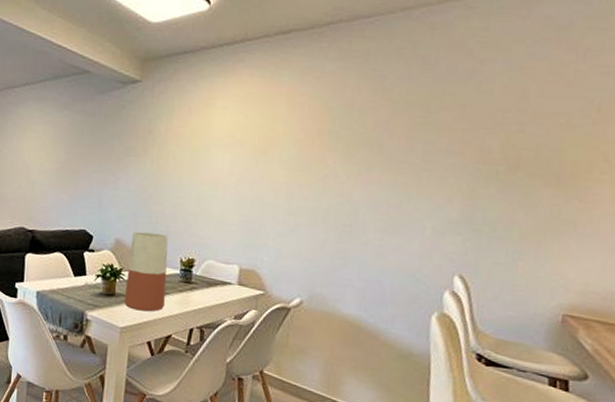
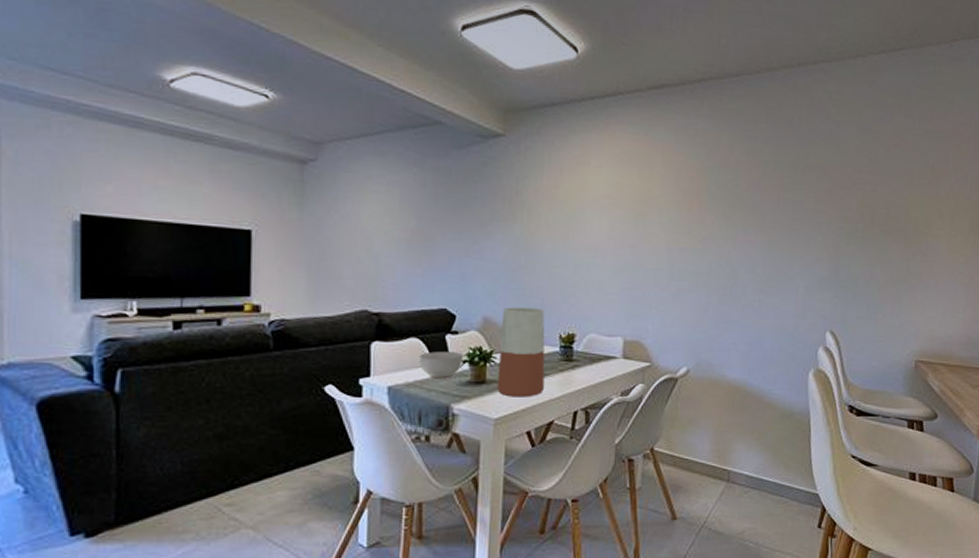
bowl: none [62,265,98,289] -> present [419,351,464,379]

